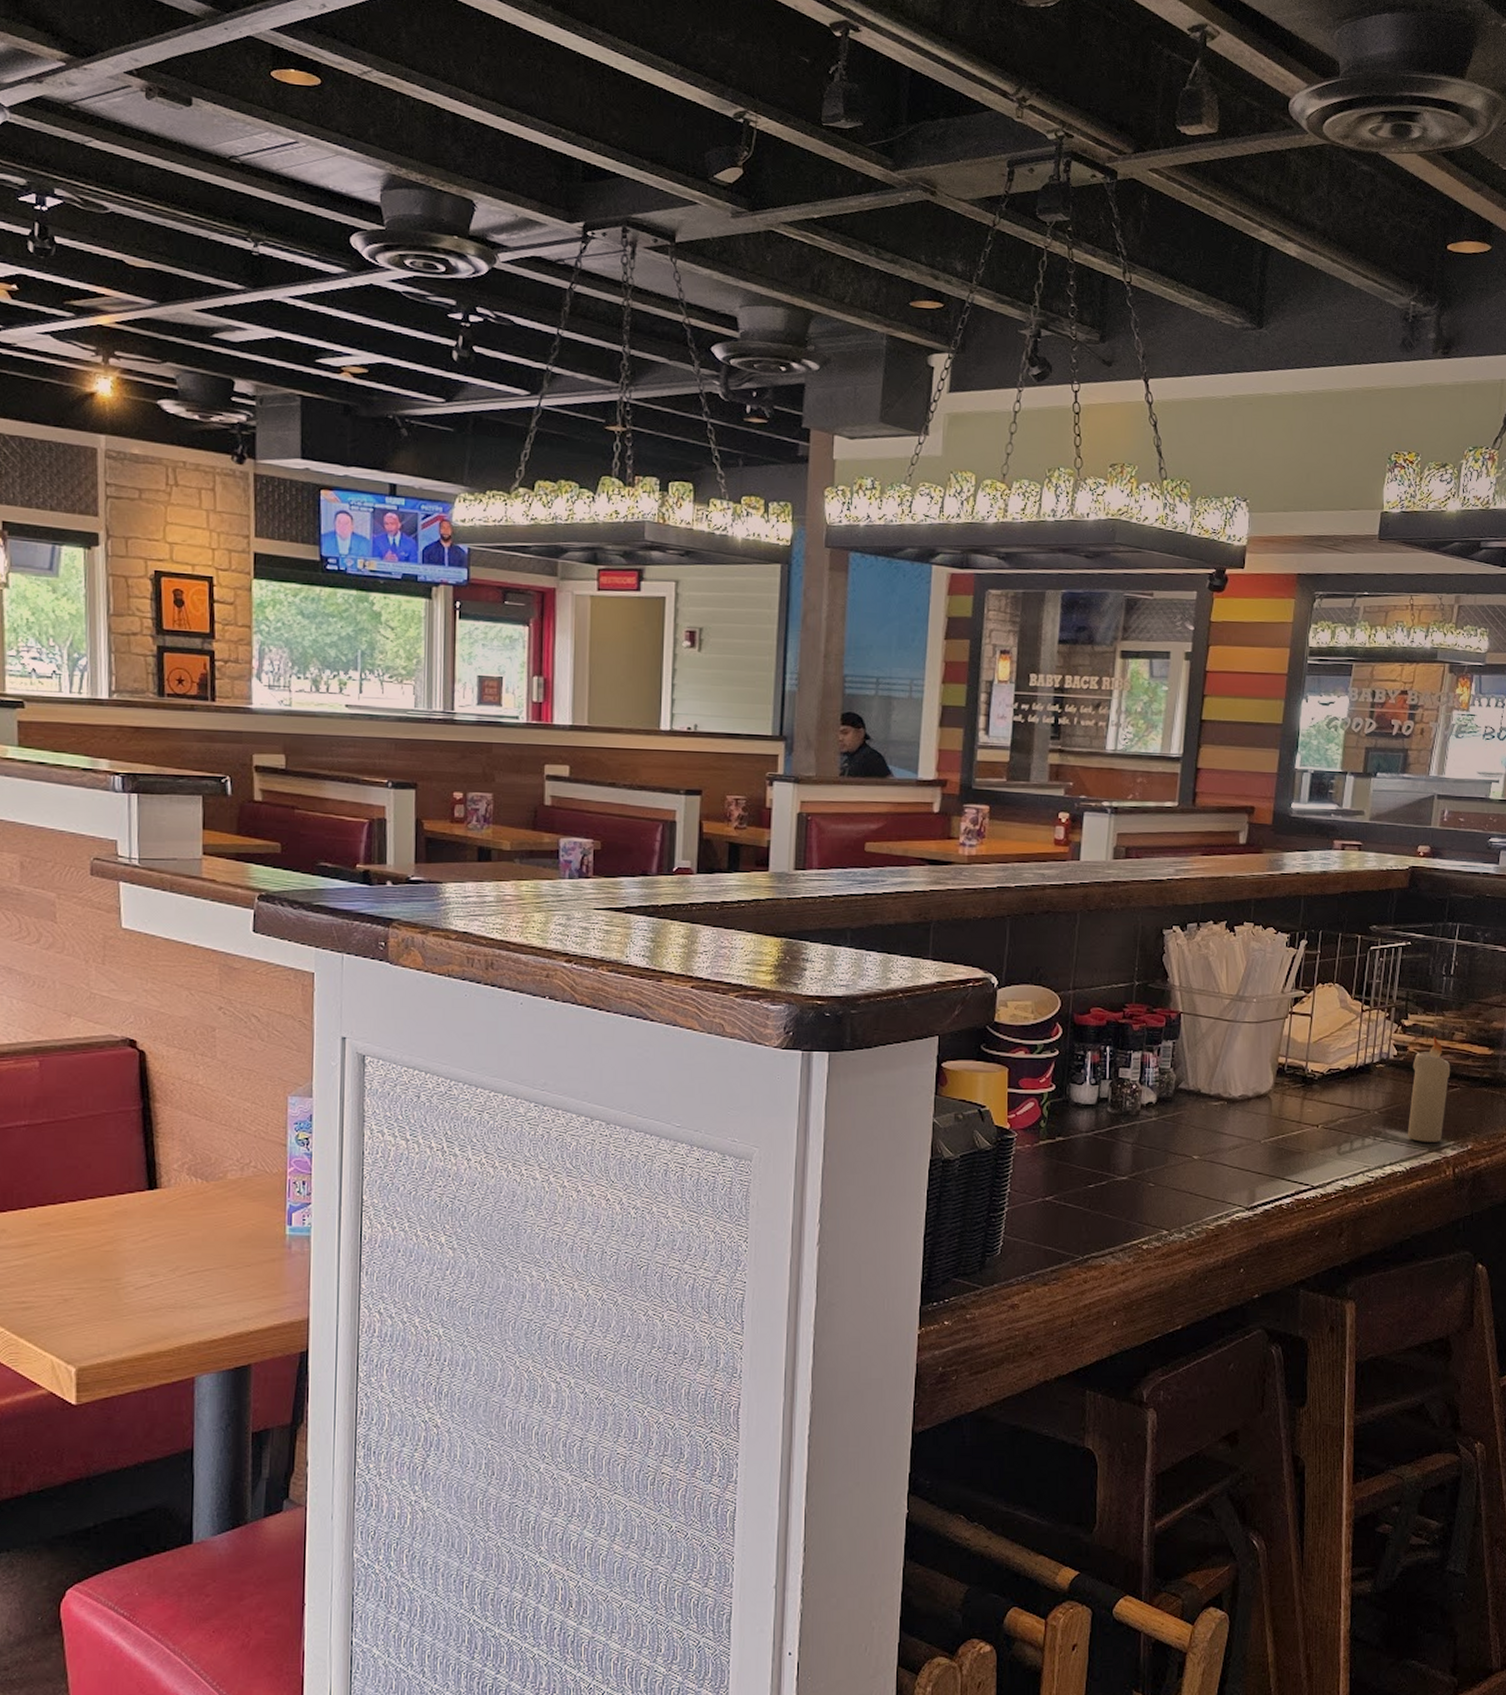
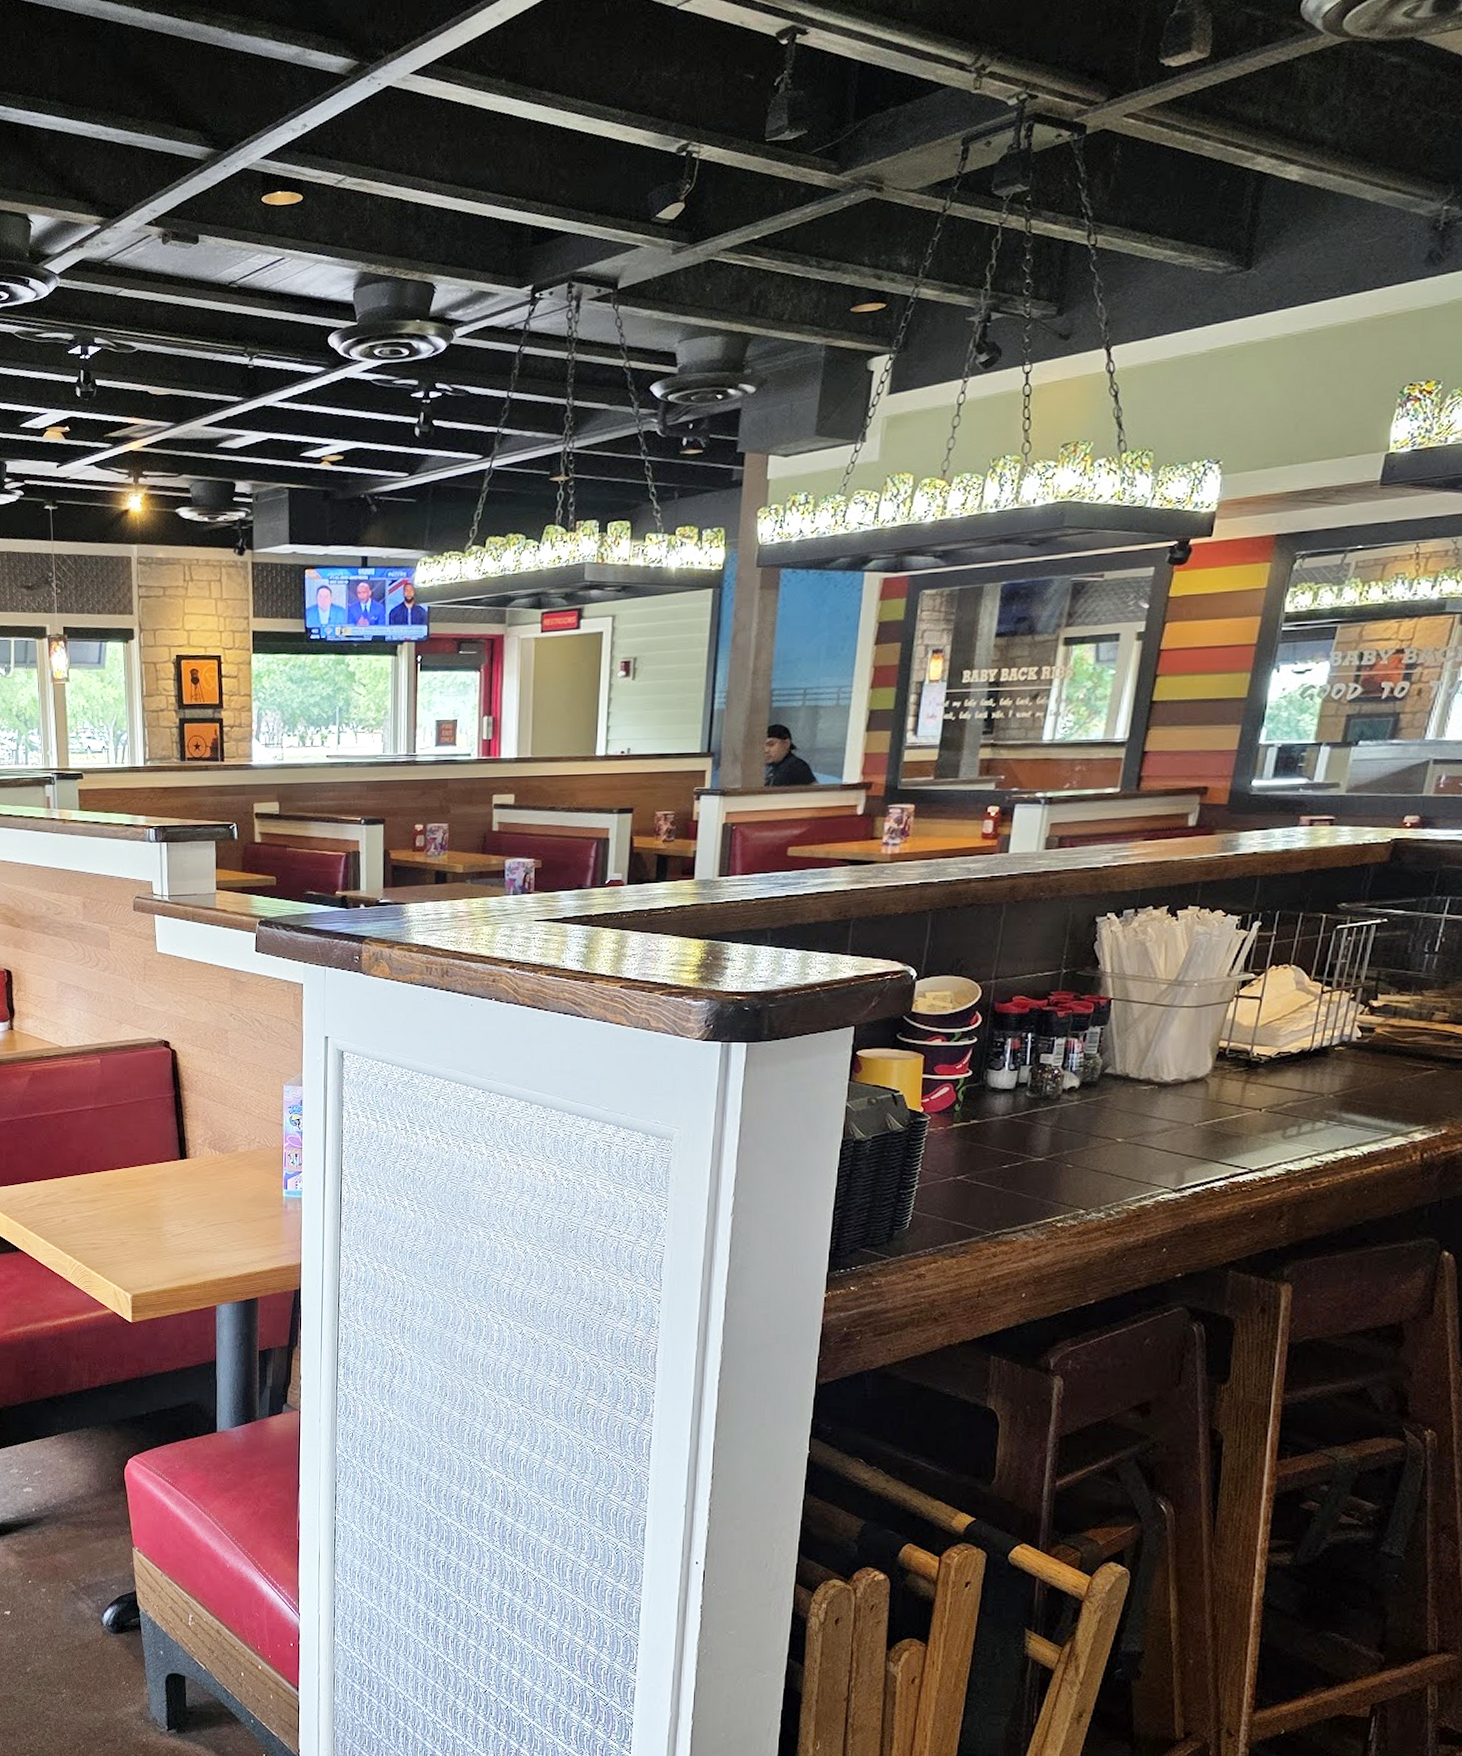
candle: present [1407,1036,1451,1142] -> none [1367,1017,1427,1126]

